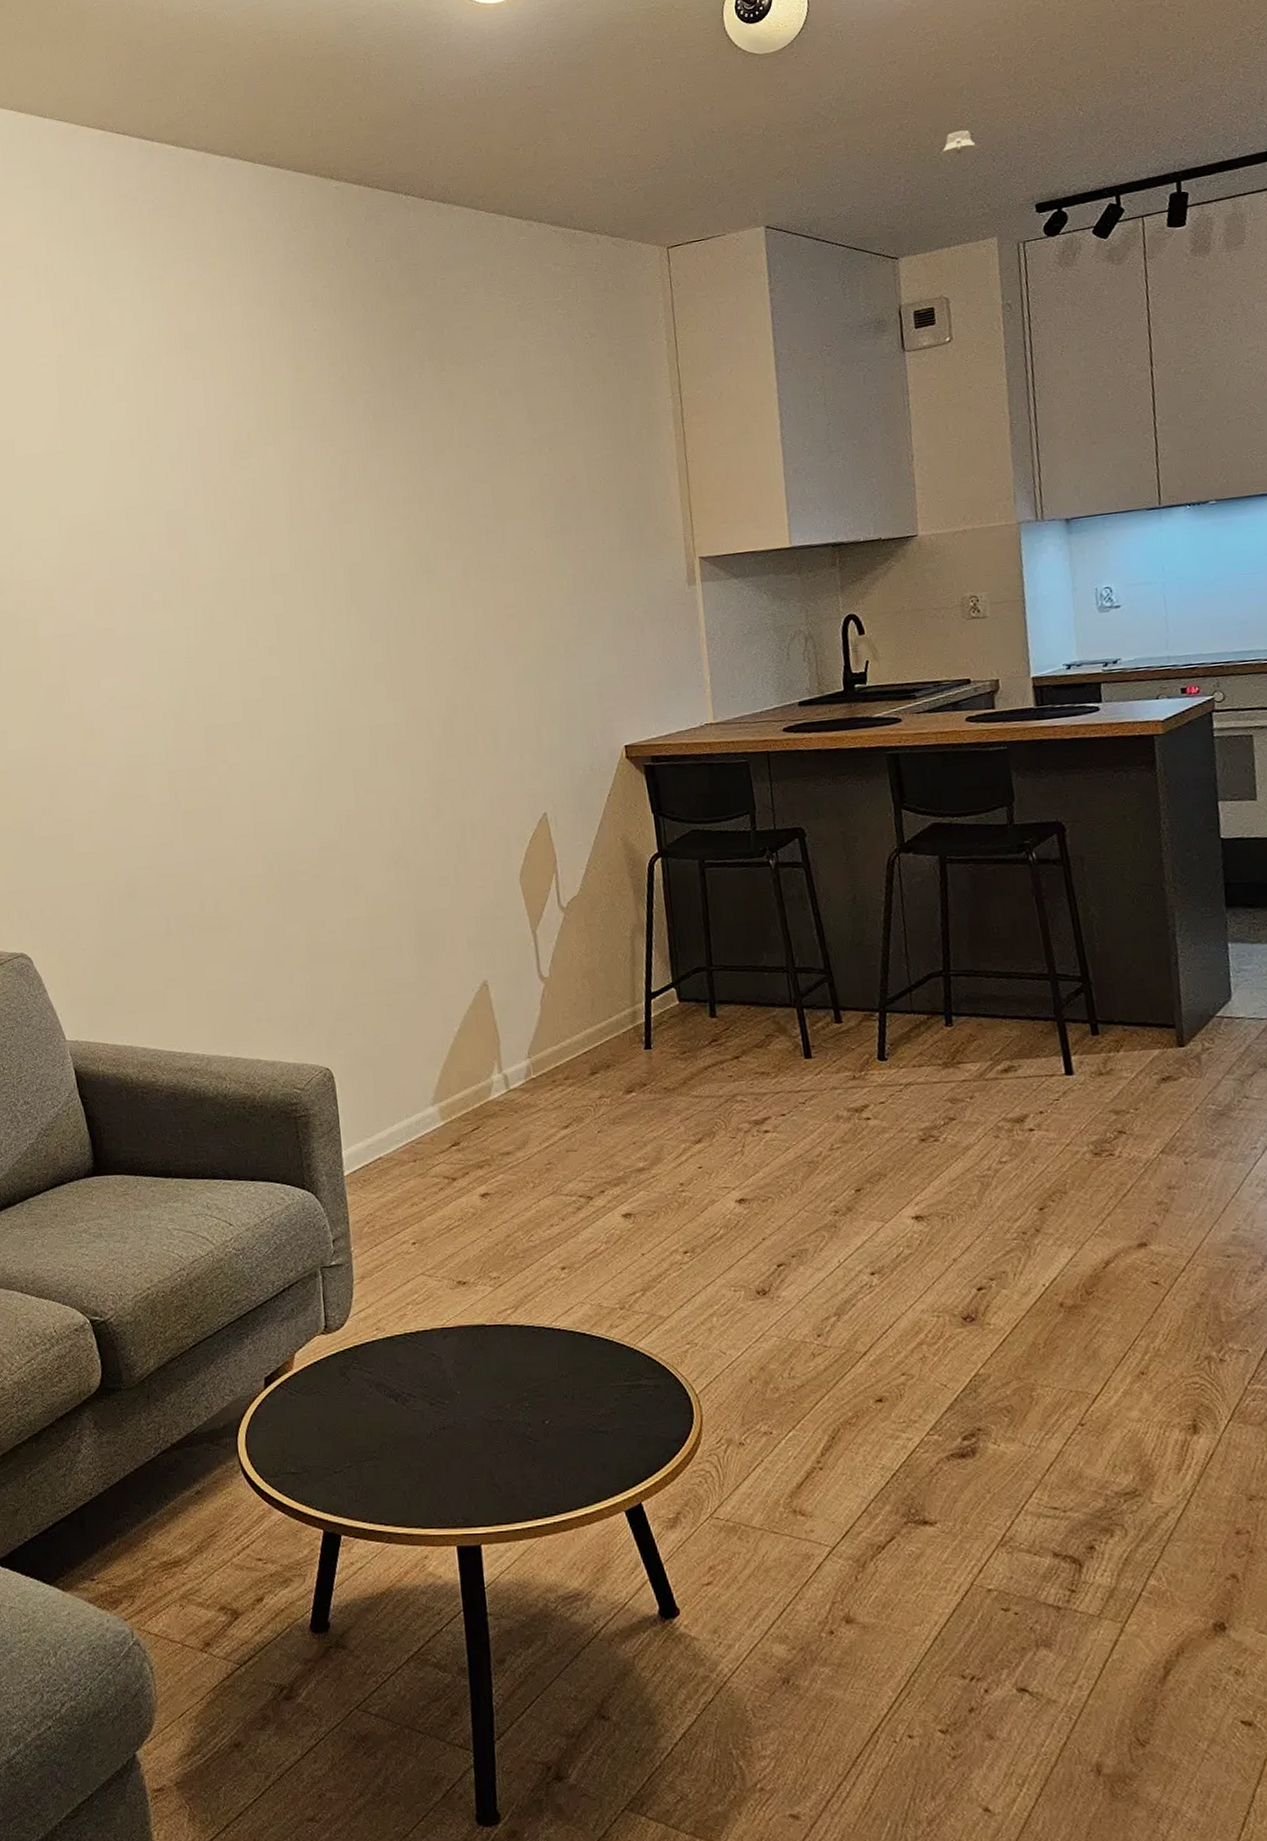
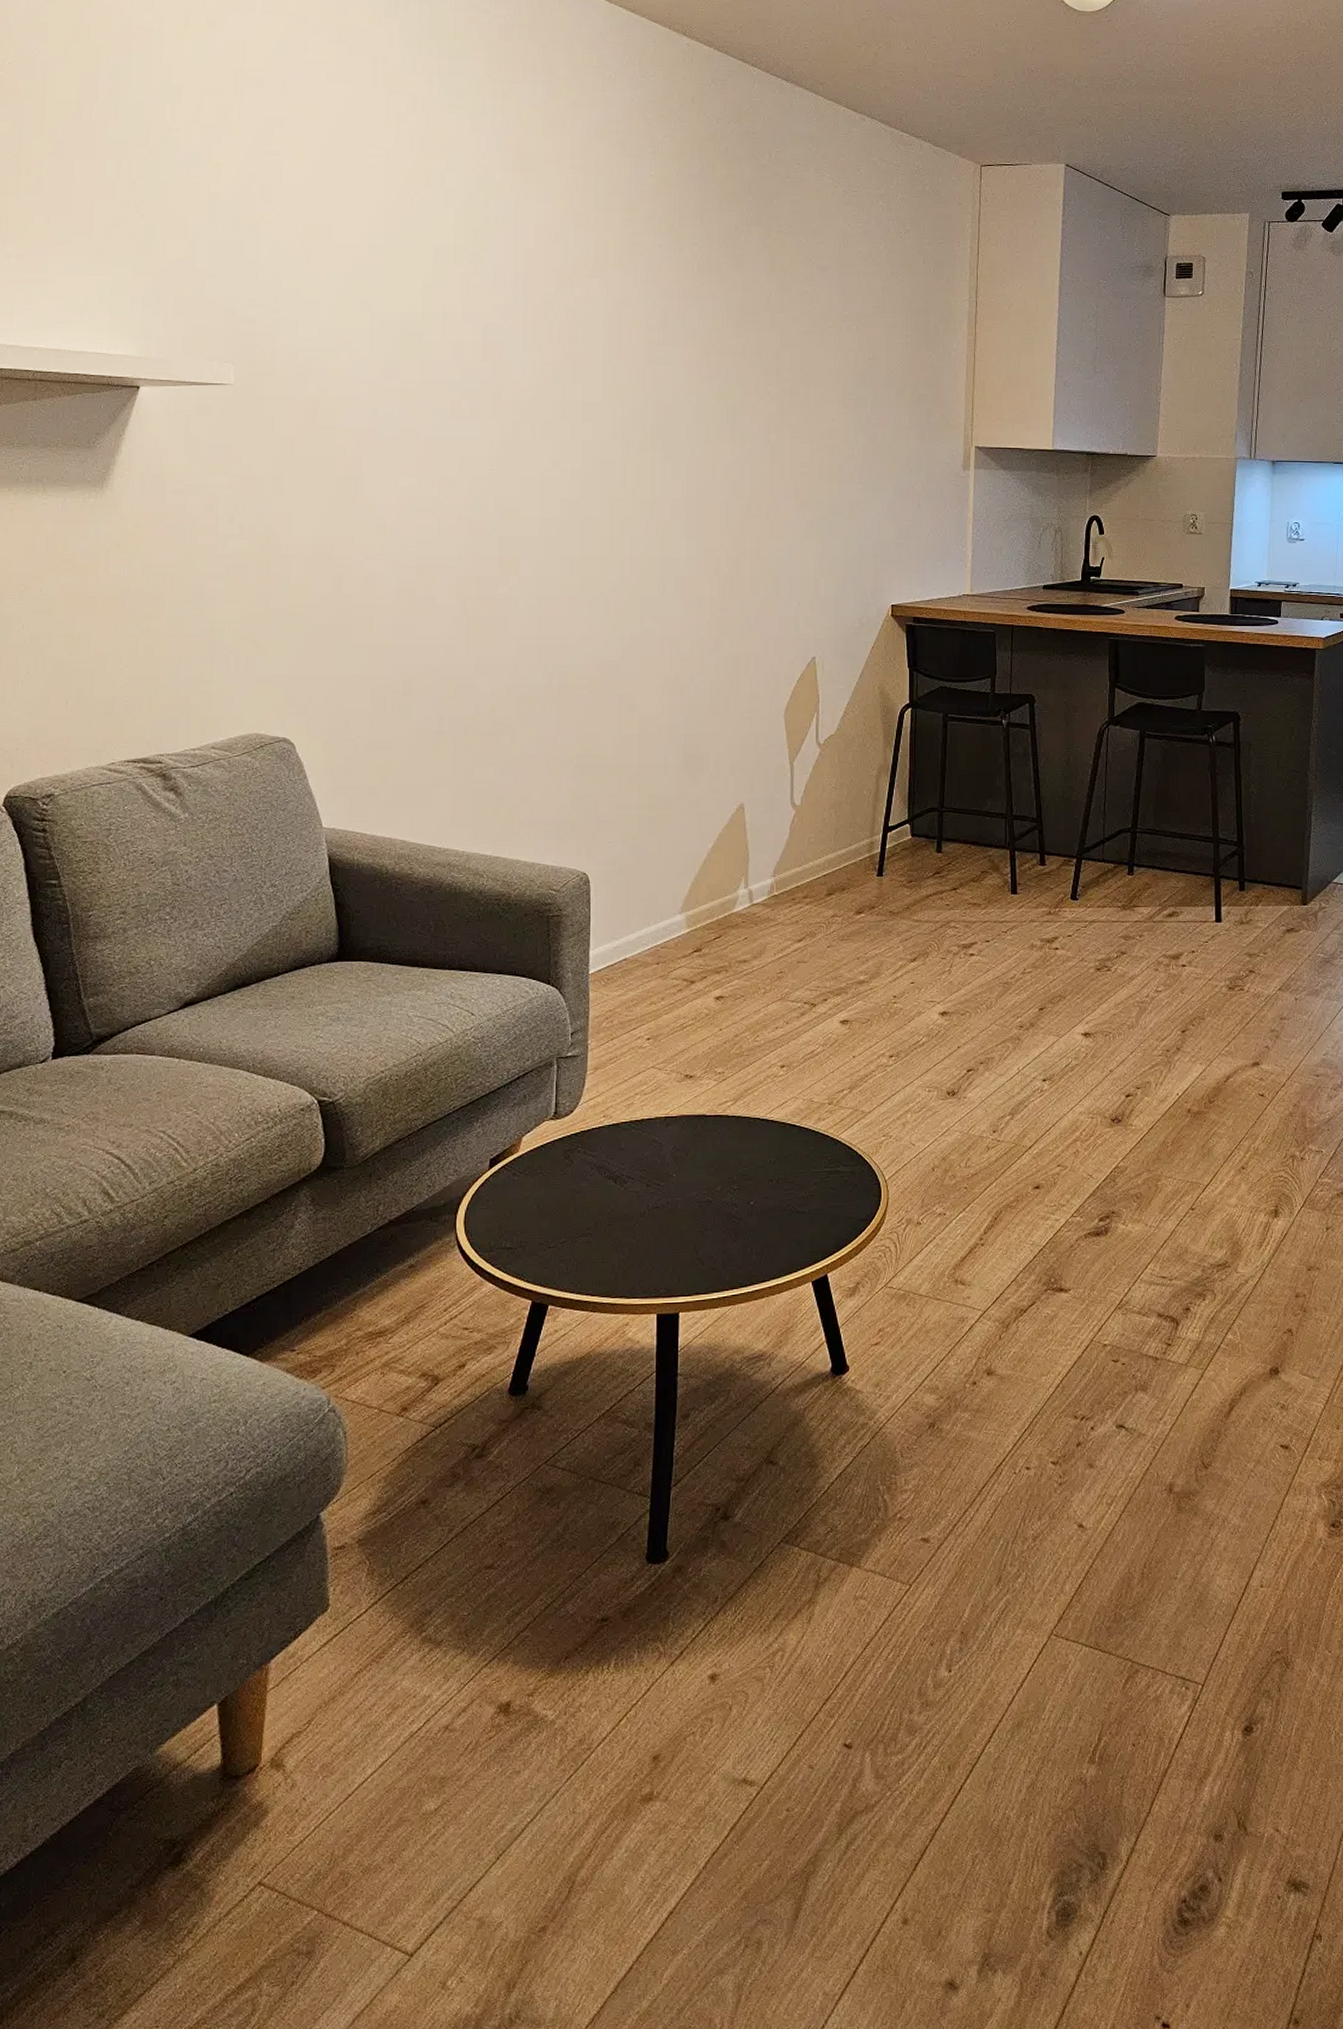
recessed light: present [940,130,980,156] -> none [1213,116,1245,137]

